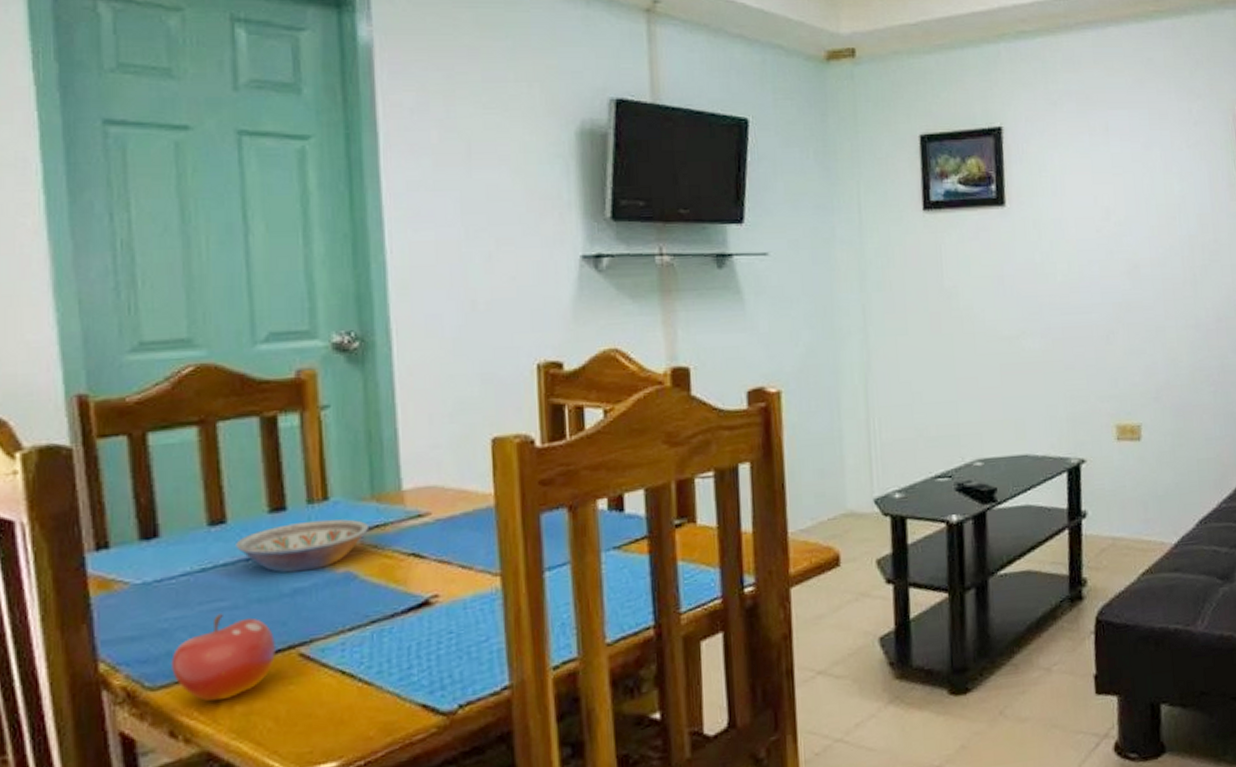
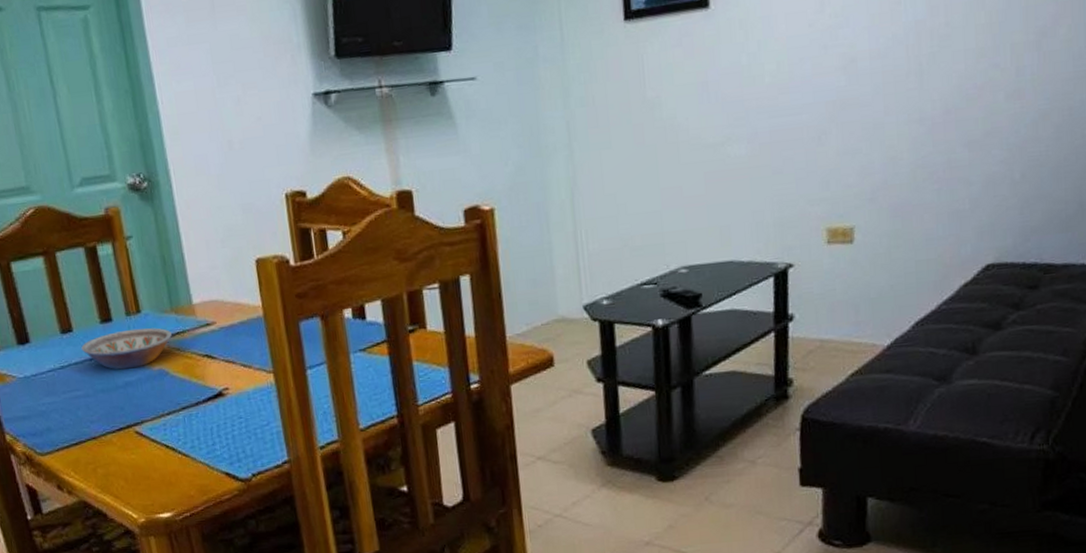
fruit: present [171,614,276,702] -> none [51,400,119,465]

